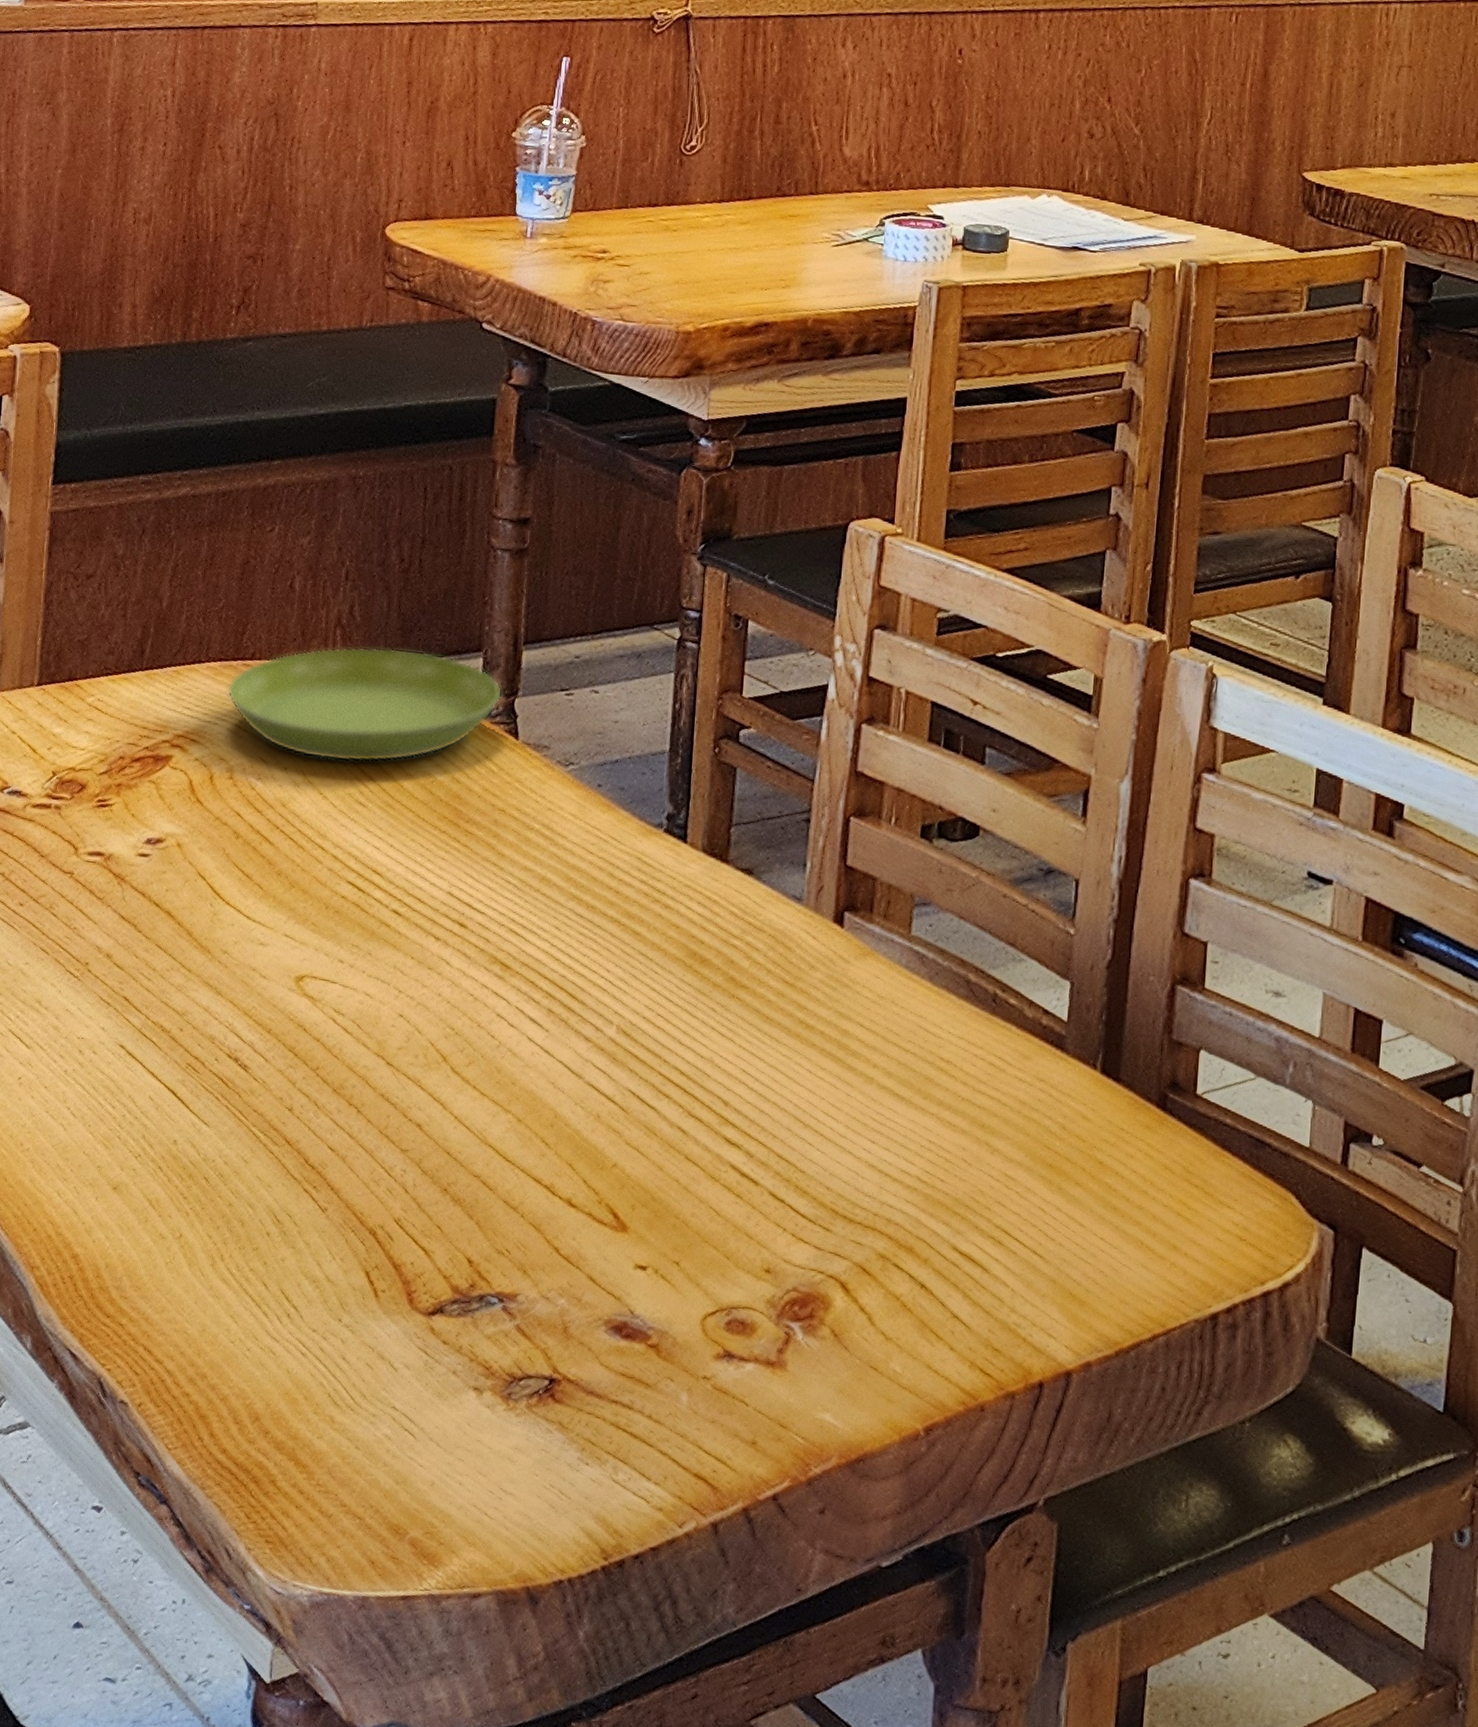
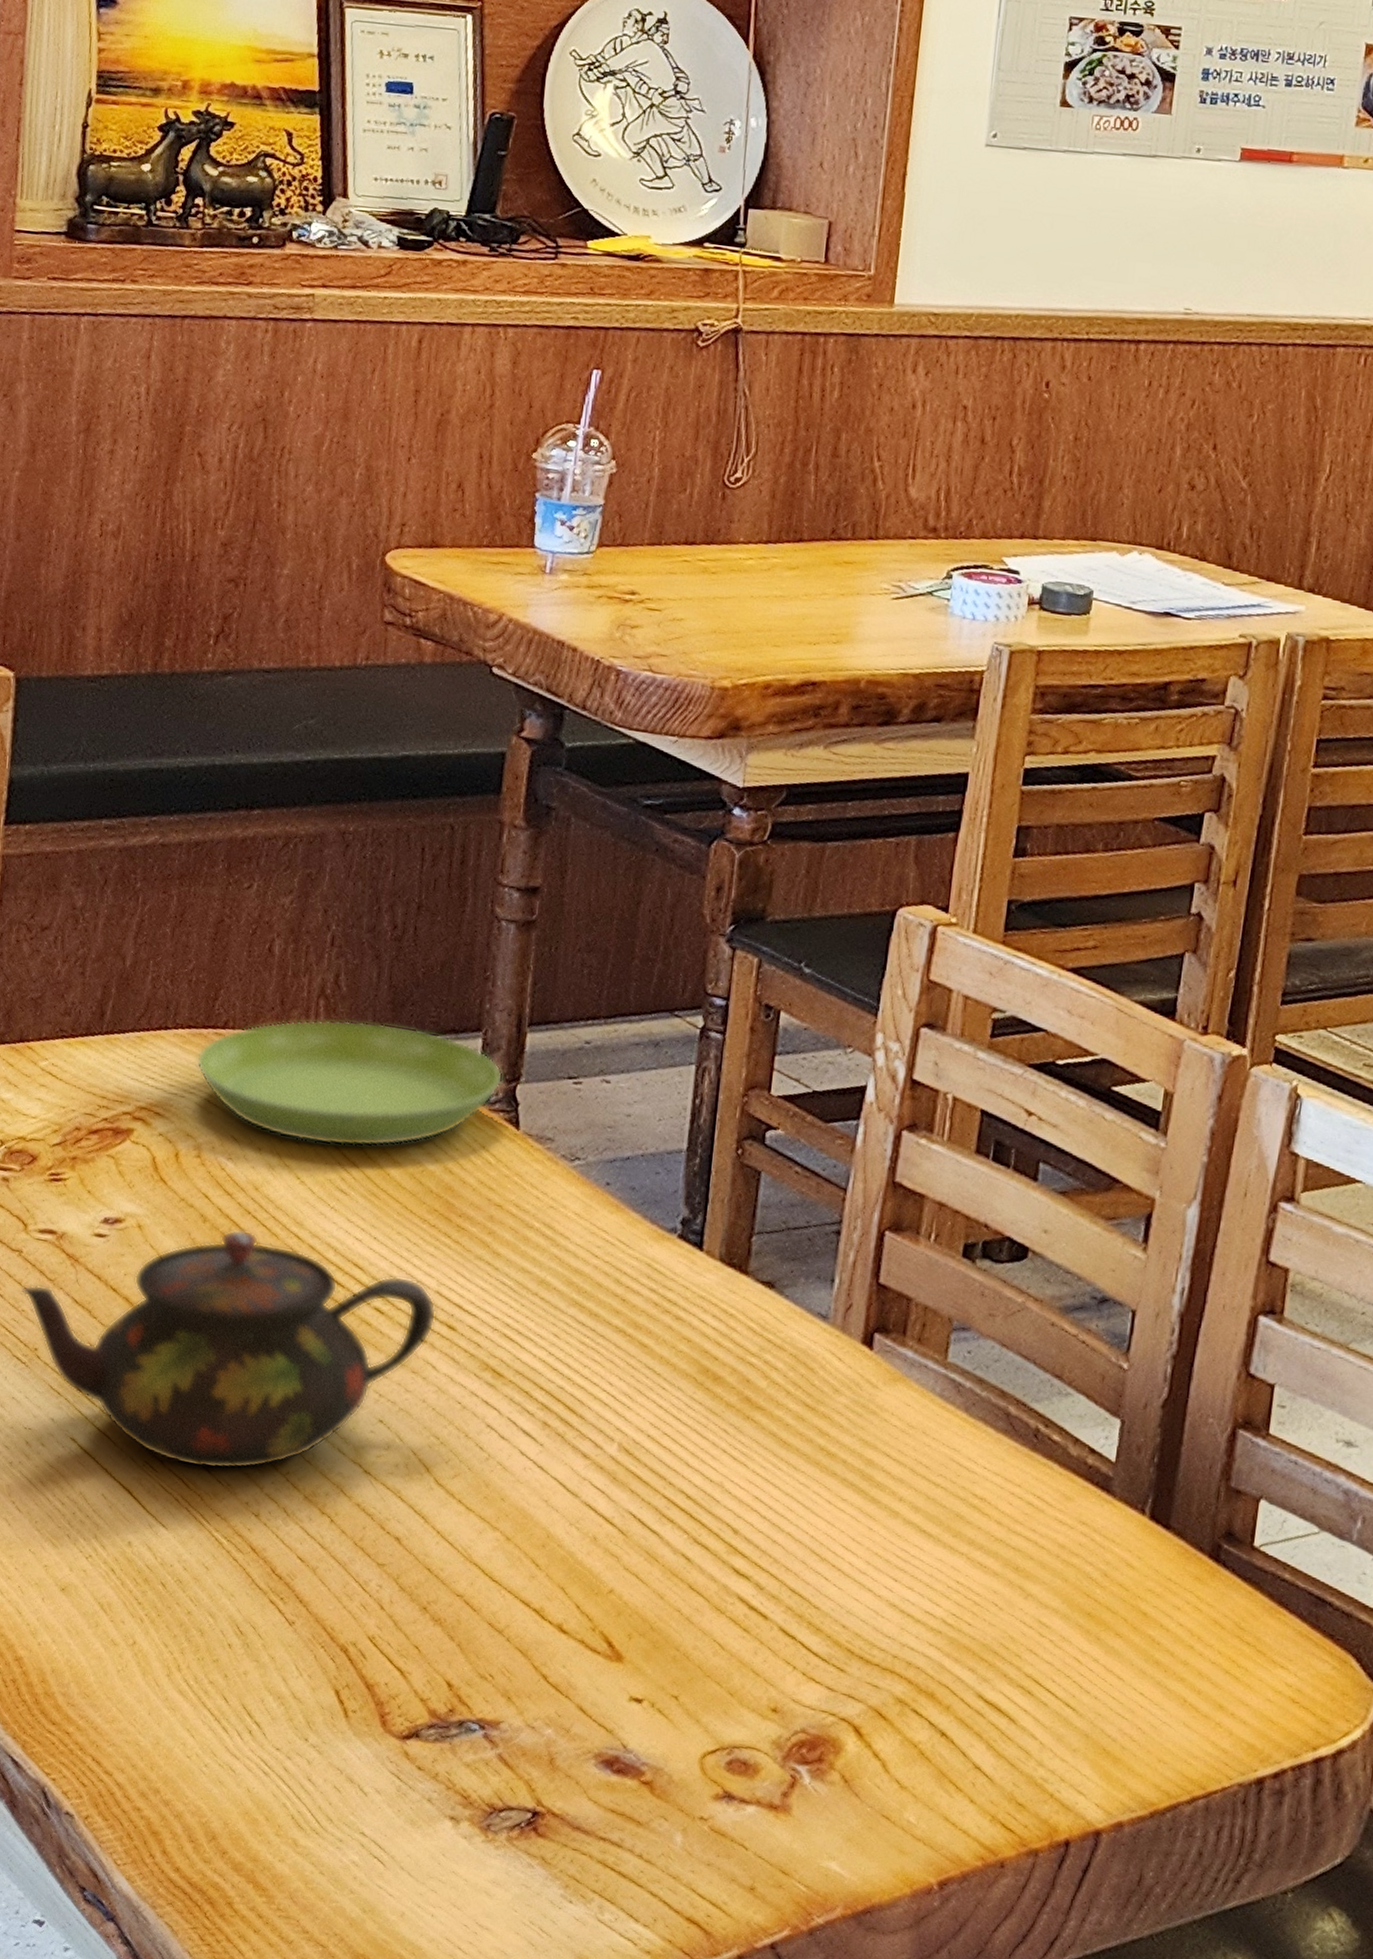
teapot: none [72,843,449,1068] -> present [20,1229,437,1470]

